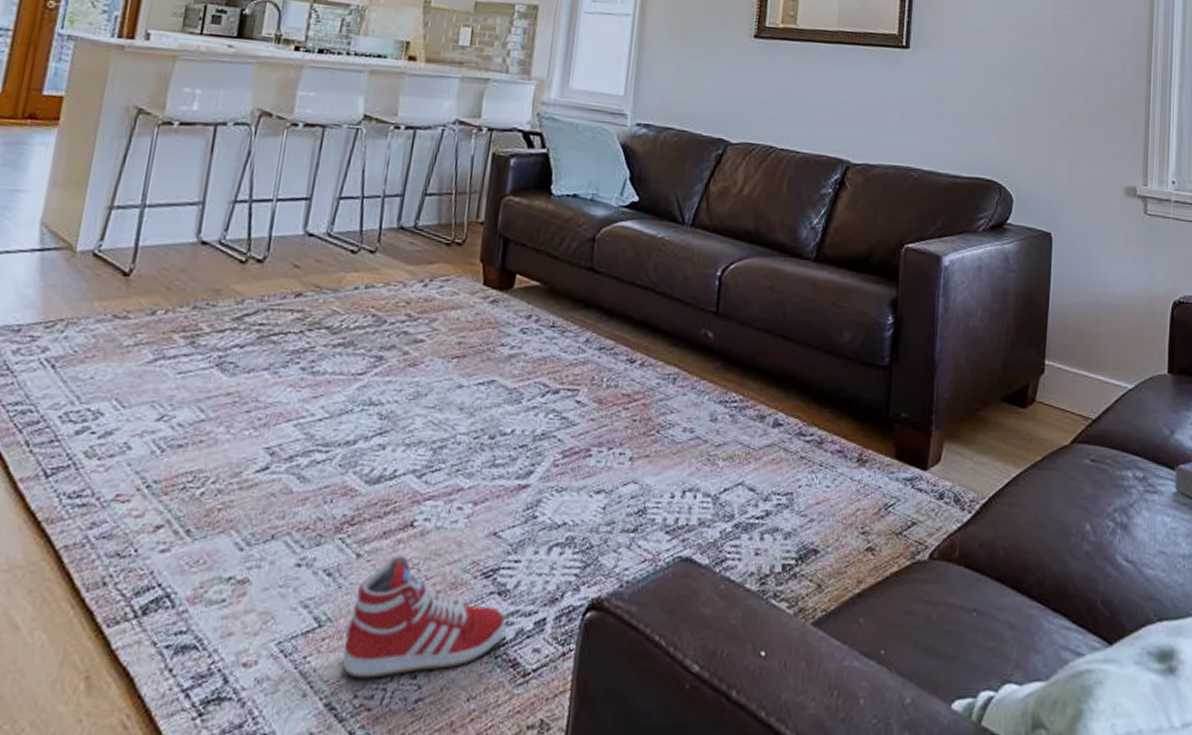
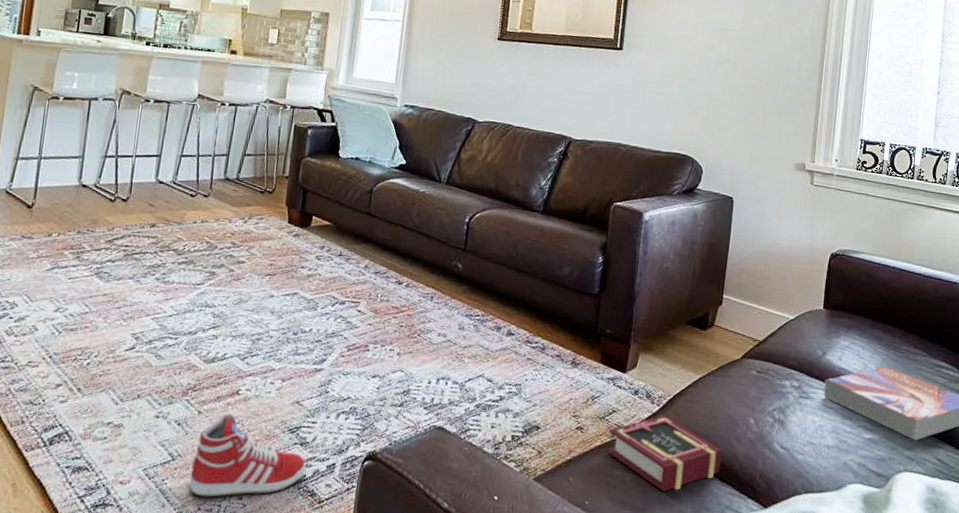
book: none [906,525,1052,631] -> present [607,415,722,492]

